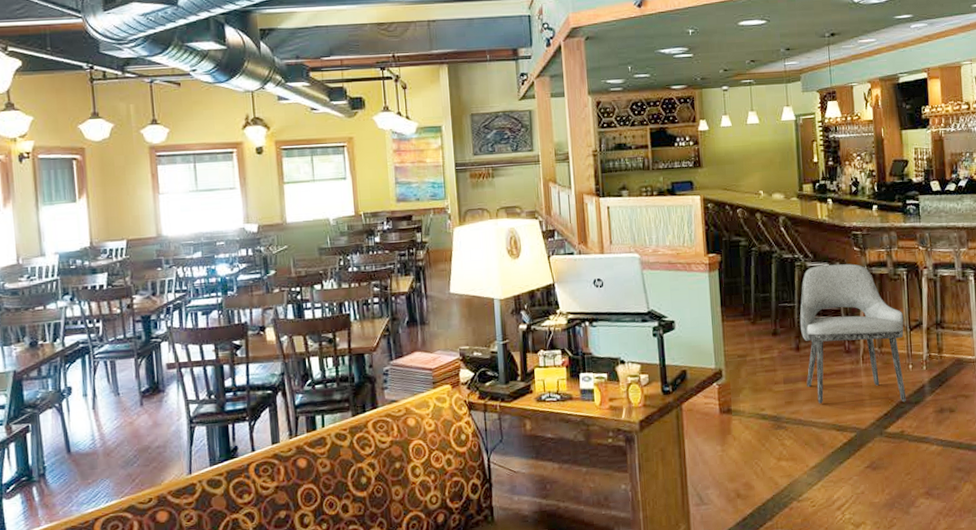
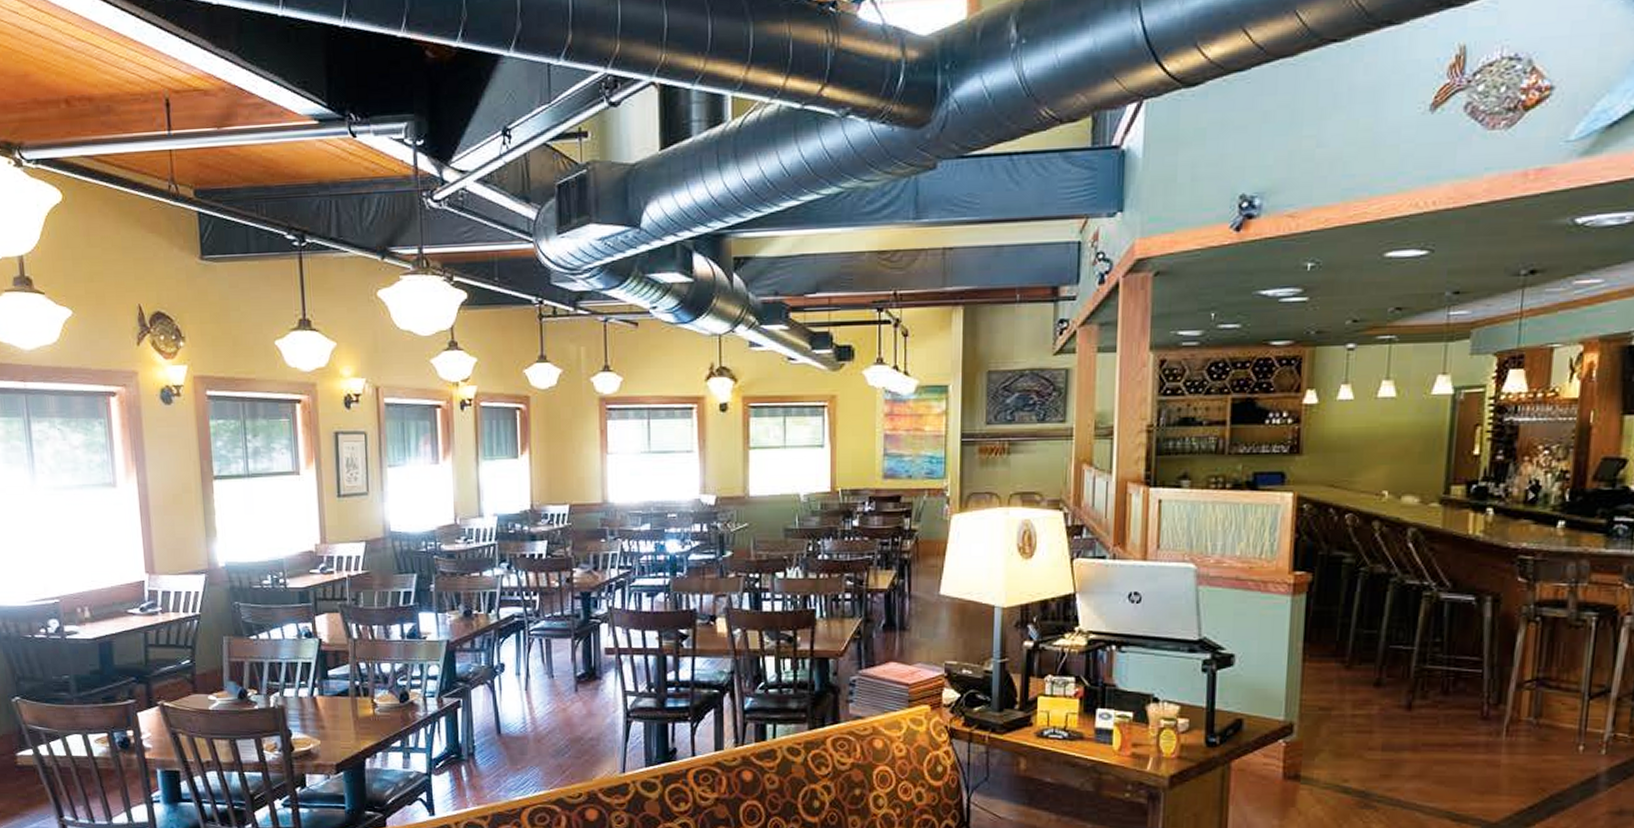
dining chair: present [800,263,906,404] -> none [1415,598,1582,795]

